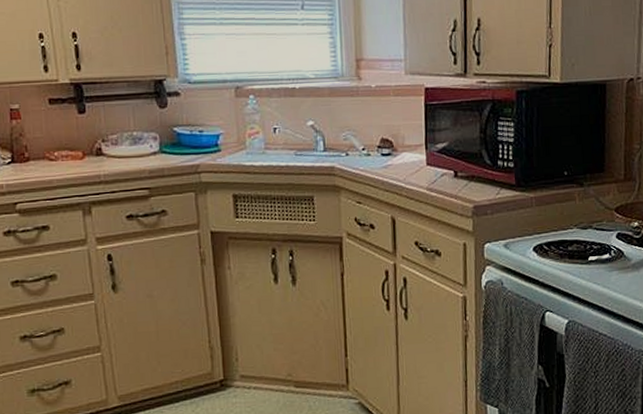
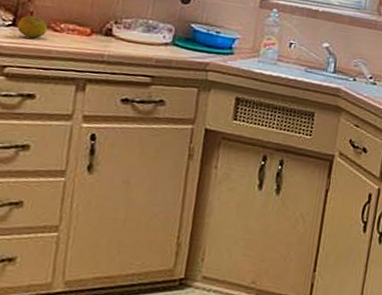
fruit: none [15,149,43,172] -> present [16,15,48,39]

